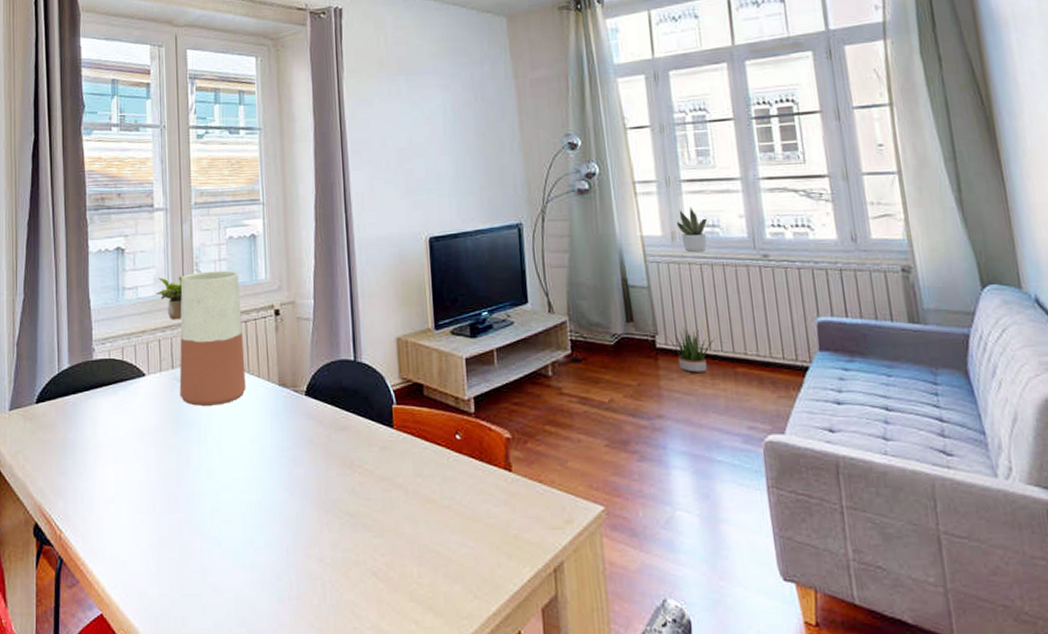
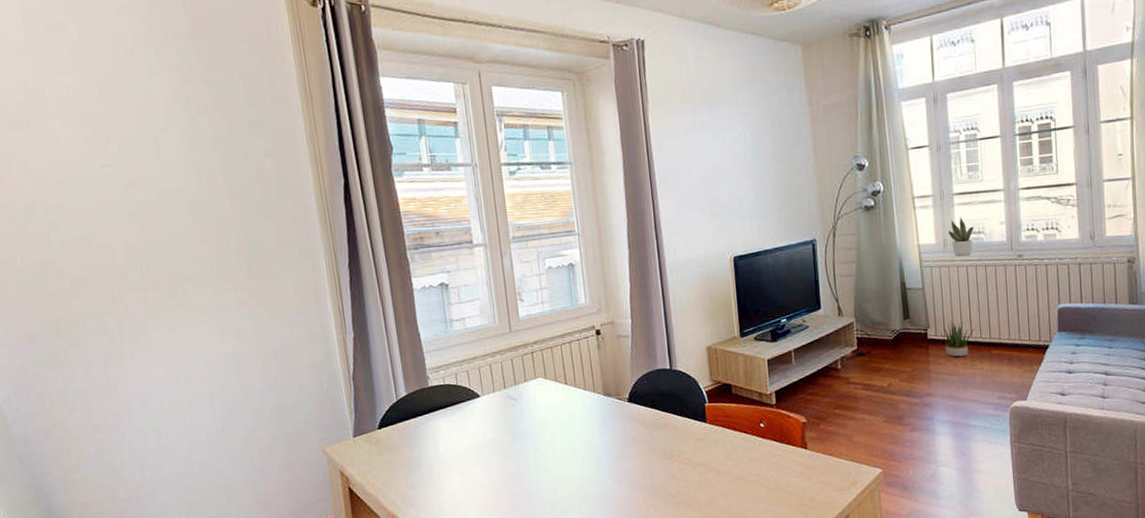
potted plant: present [155,276,183,320] -> none [482,306,510,346]
vase: present [179,270,246,406] -> none [506,298,574,419]

